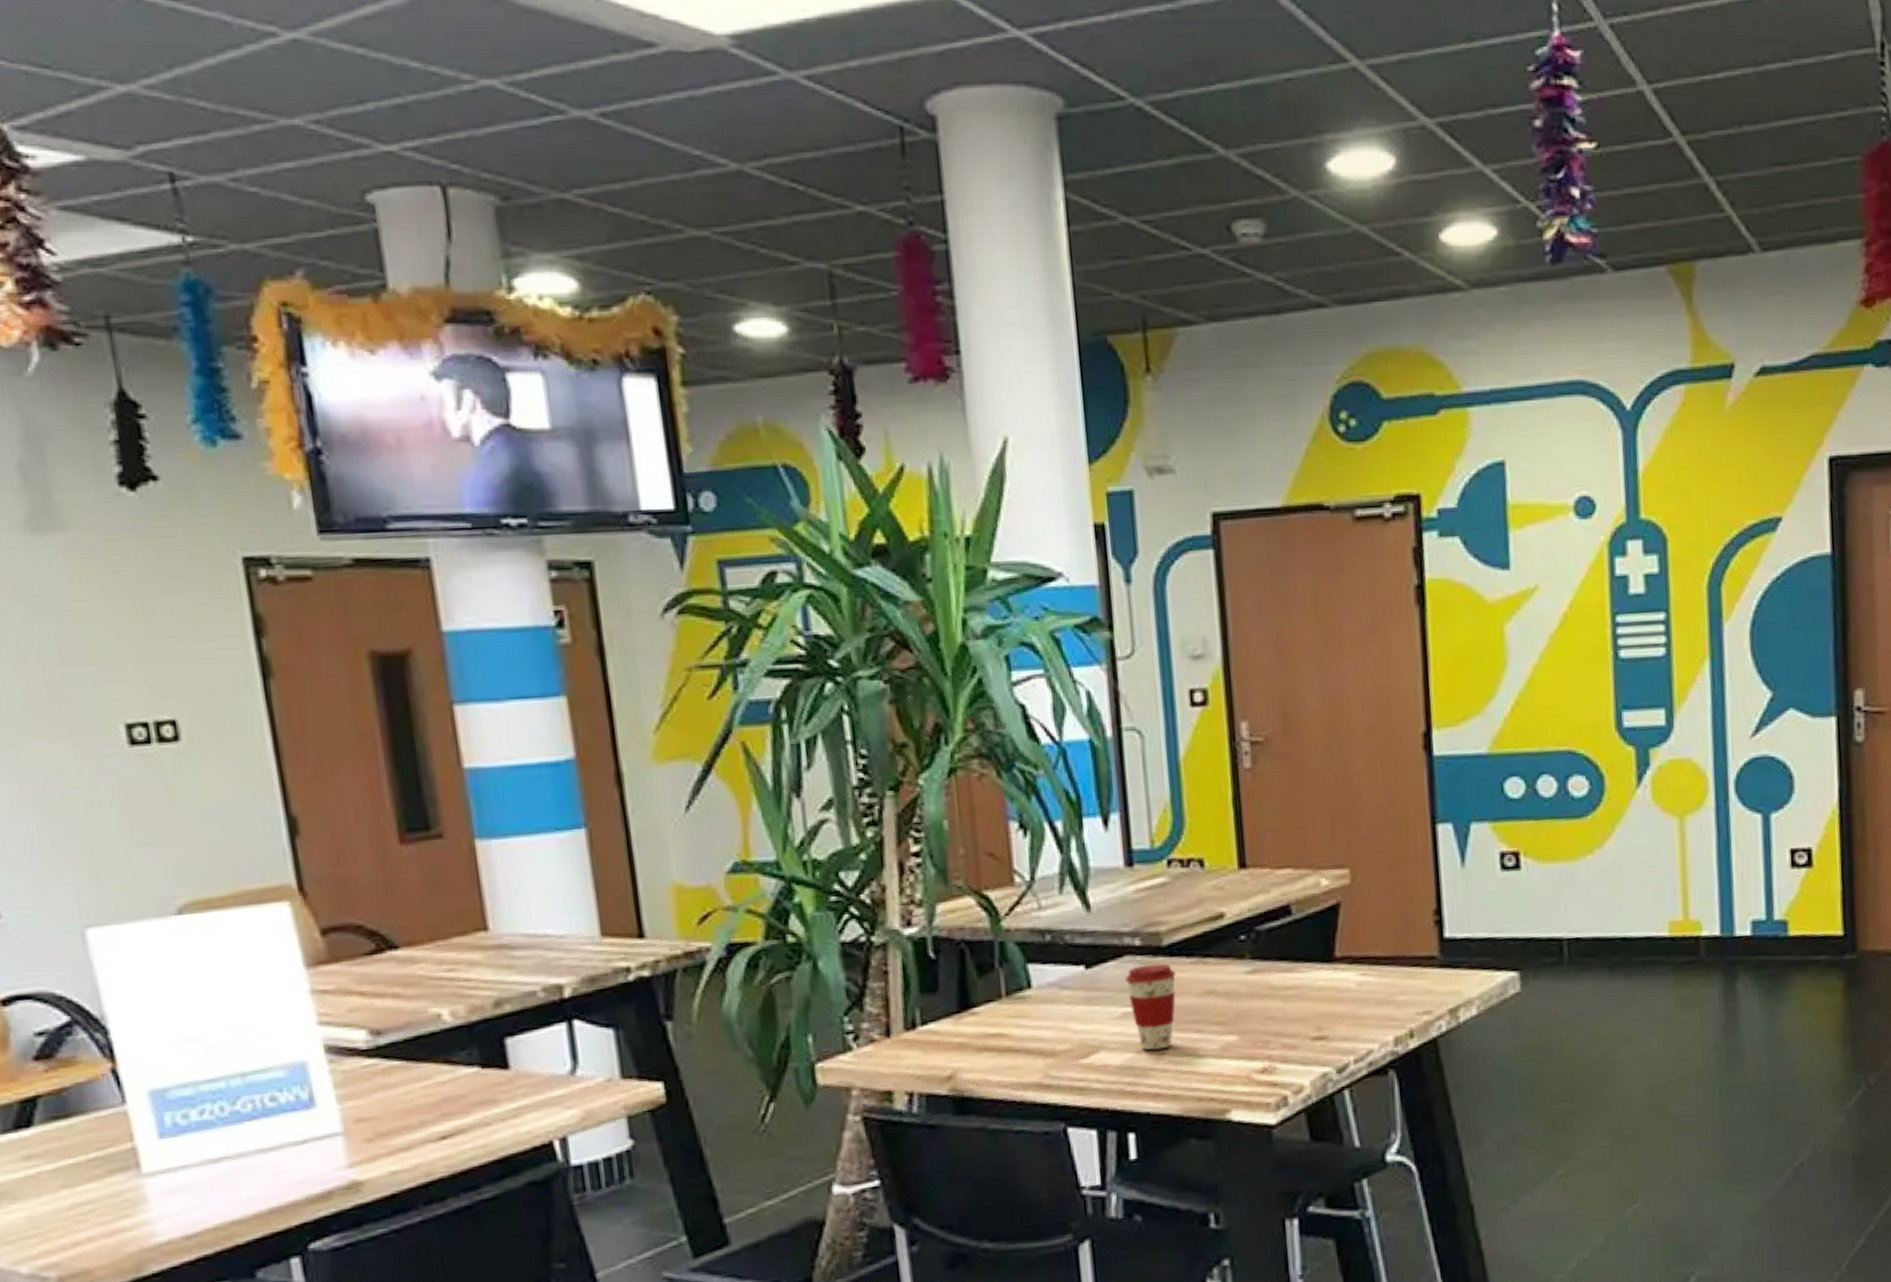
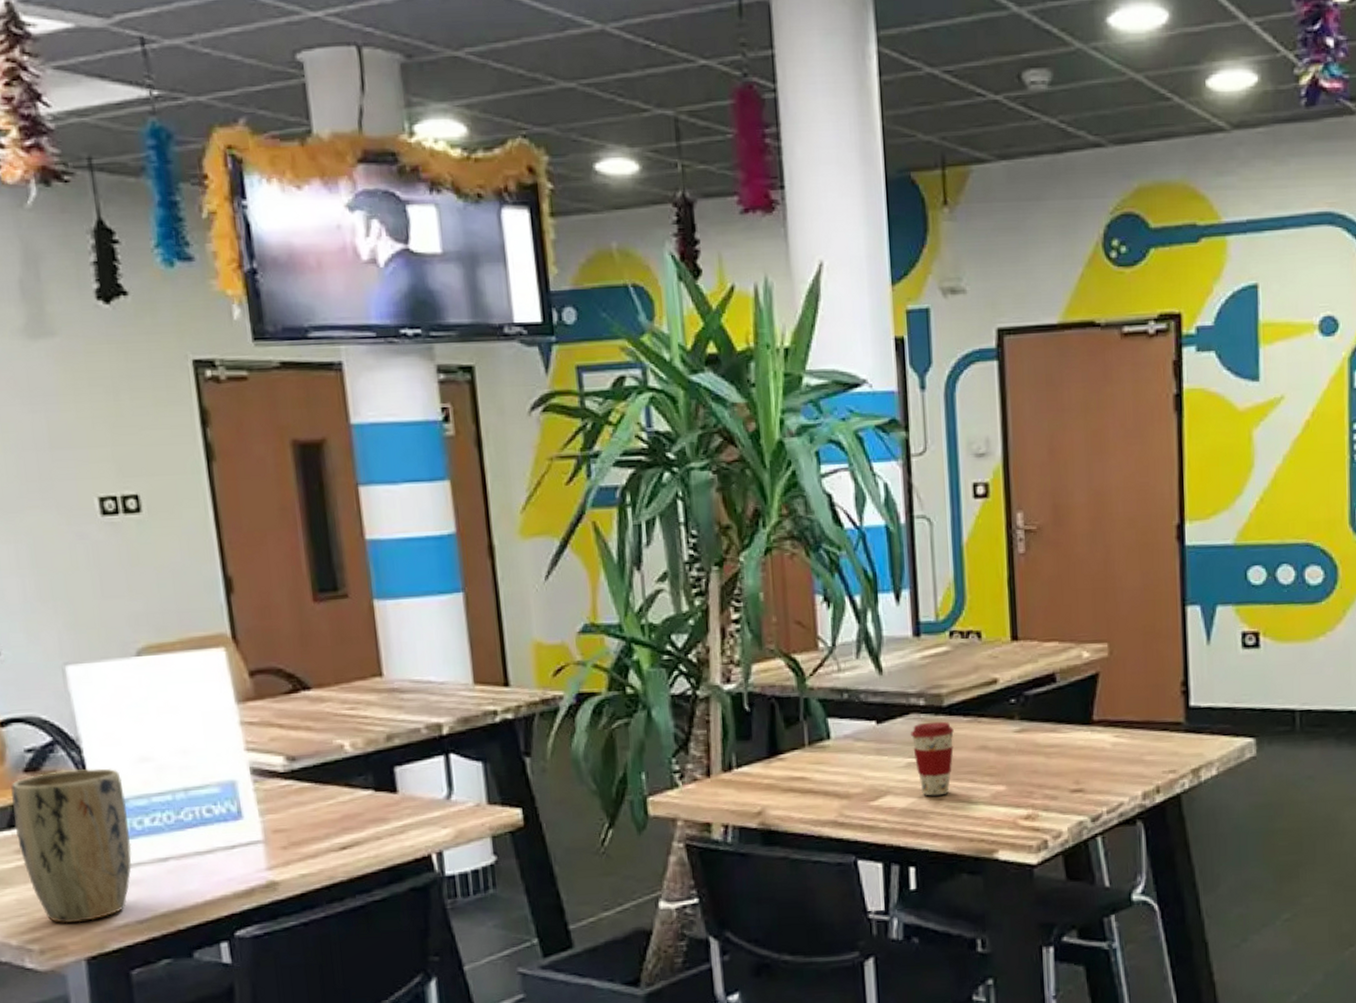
plant pot: none [17,1051,175,1244] -> present [11,768,132,924]

